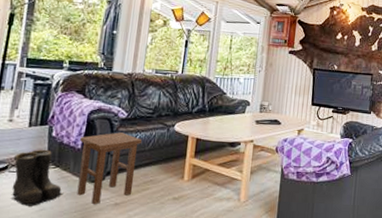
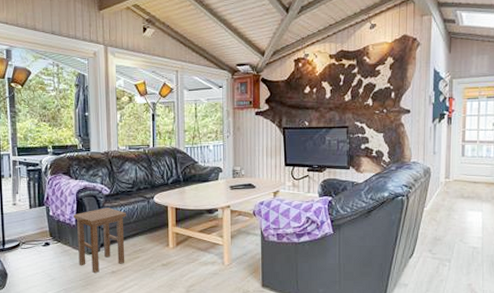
boots: present [11,149,64,206] -> none [22,227,68,277]

